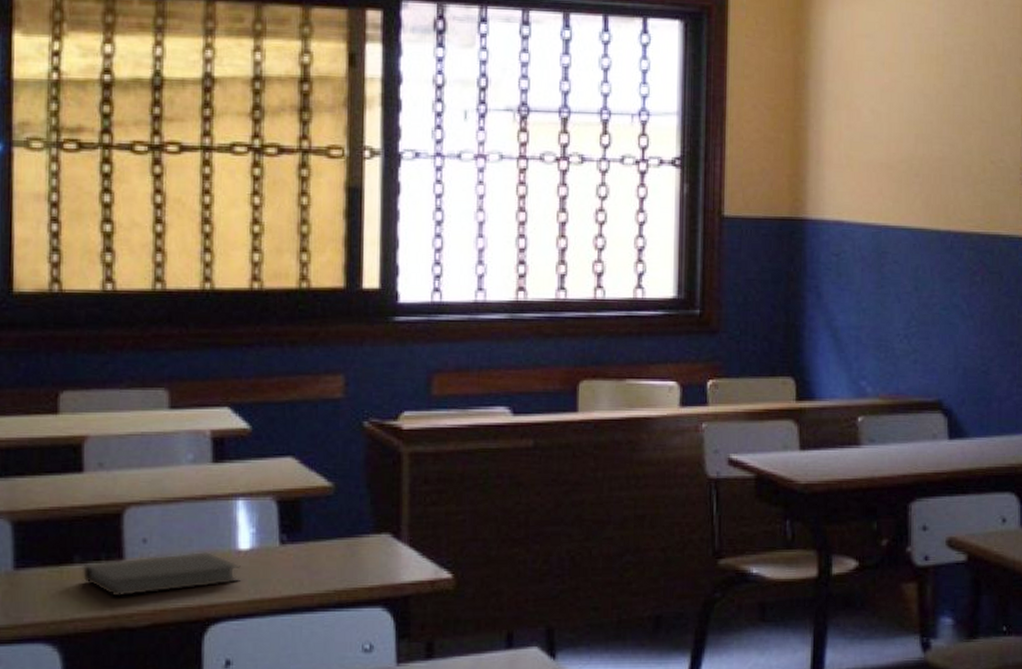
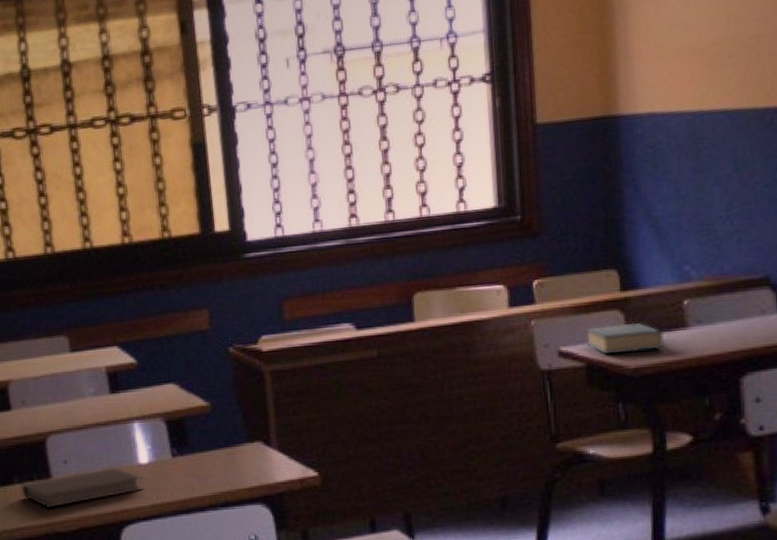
book: none [758,435,836,467] -> present [586,322,664,355]

